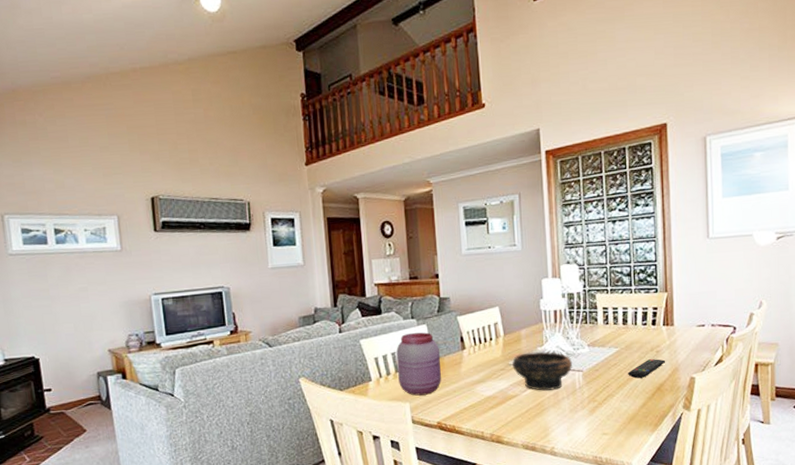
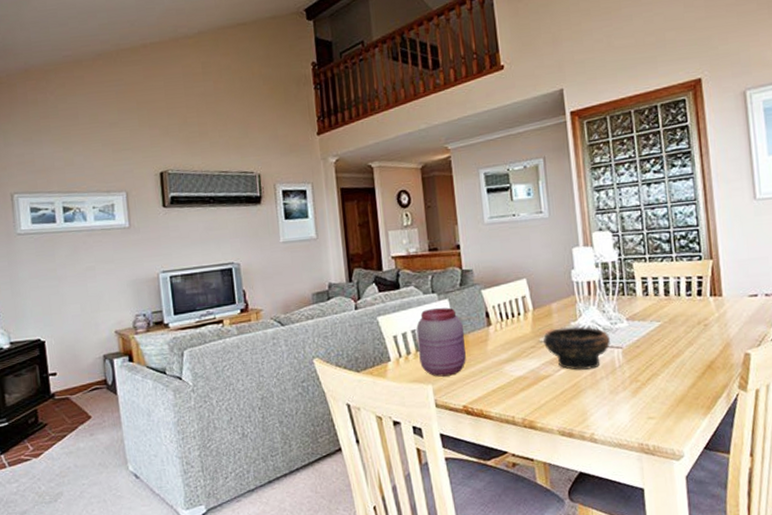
remote control: present [628,358,666,379] -> none [673,333,716,355]

